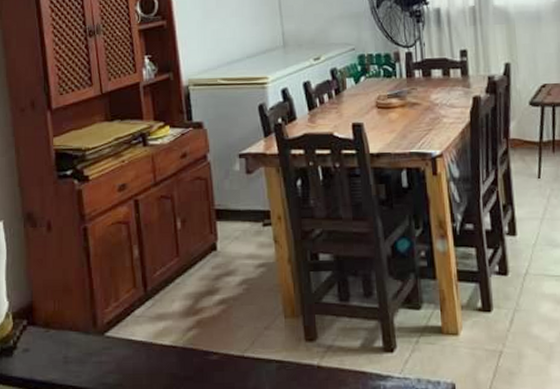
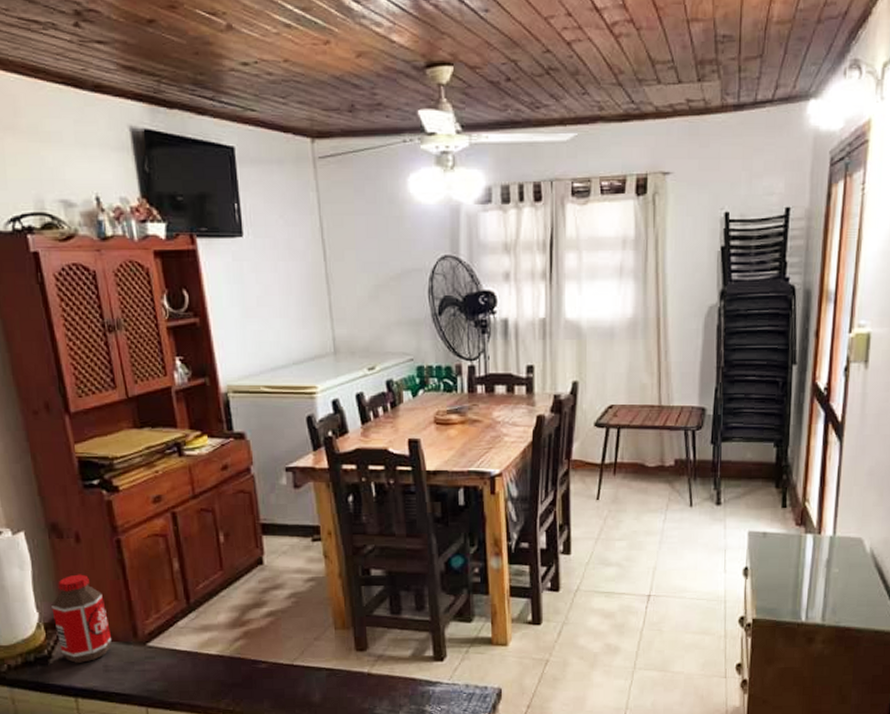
bottle: none [20,262,72,355] -> present [51,574,112,664]

